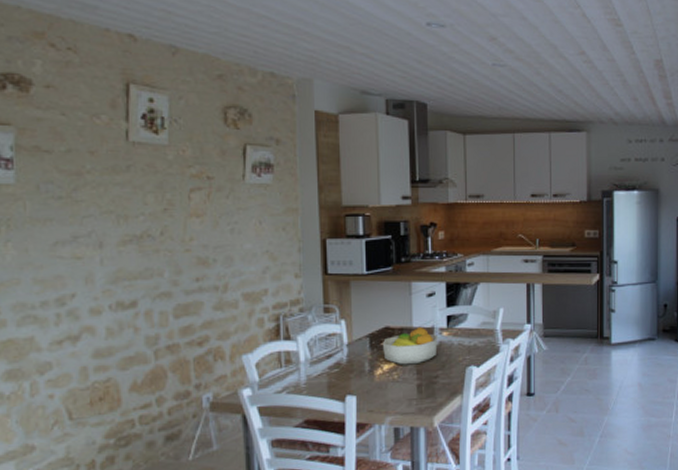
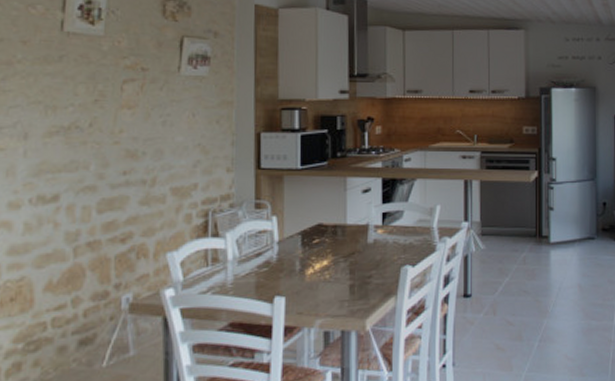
fruit bowl: present [382,326,438,365] -> none [314,223,372,264]

